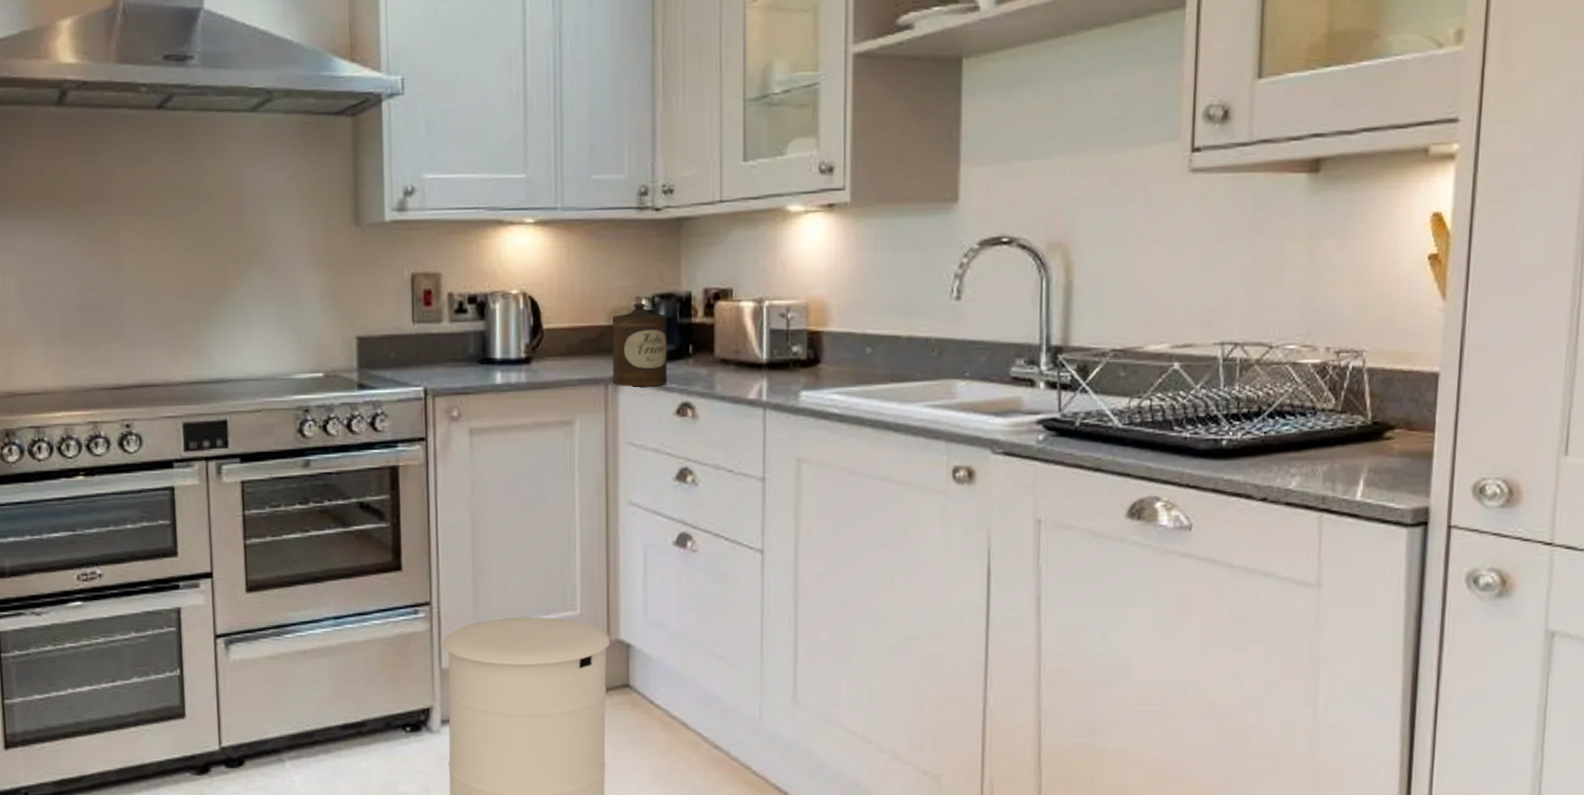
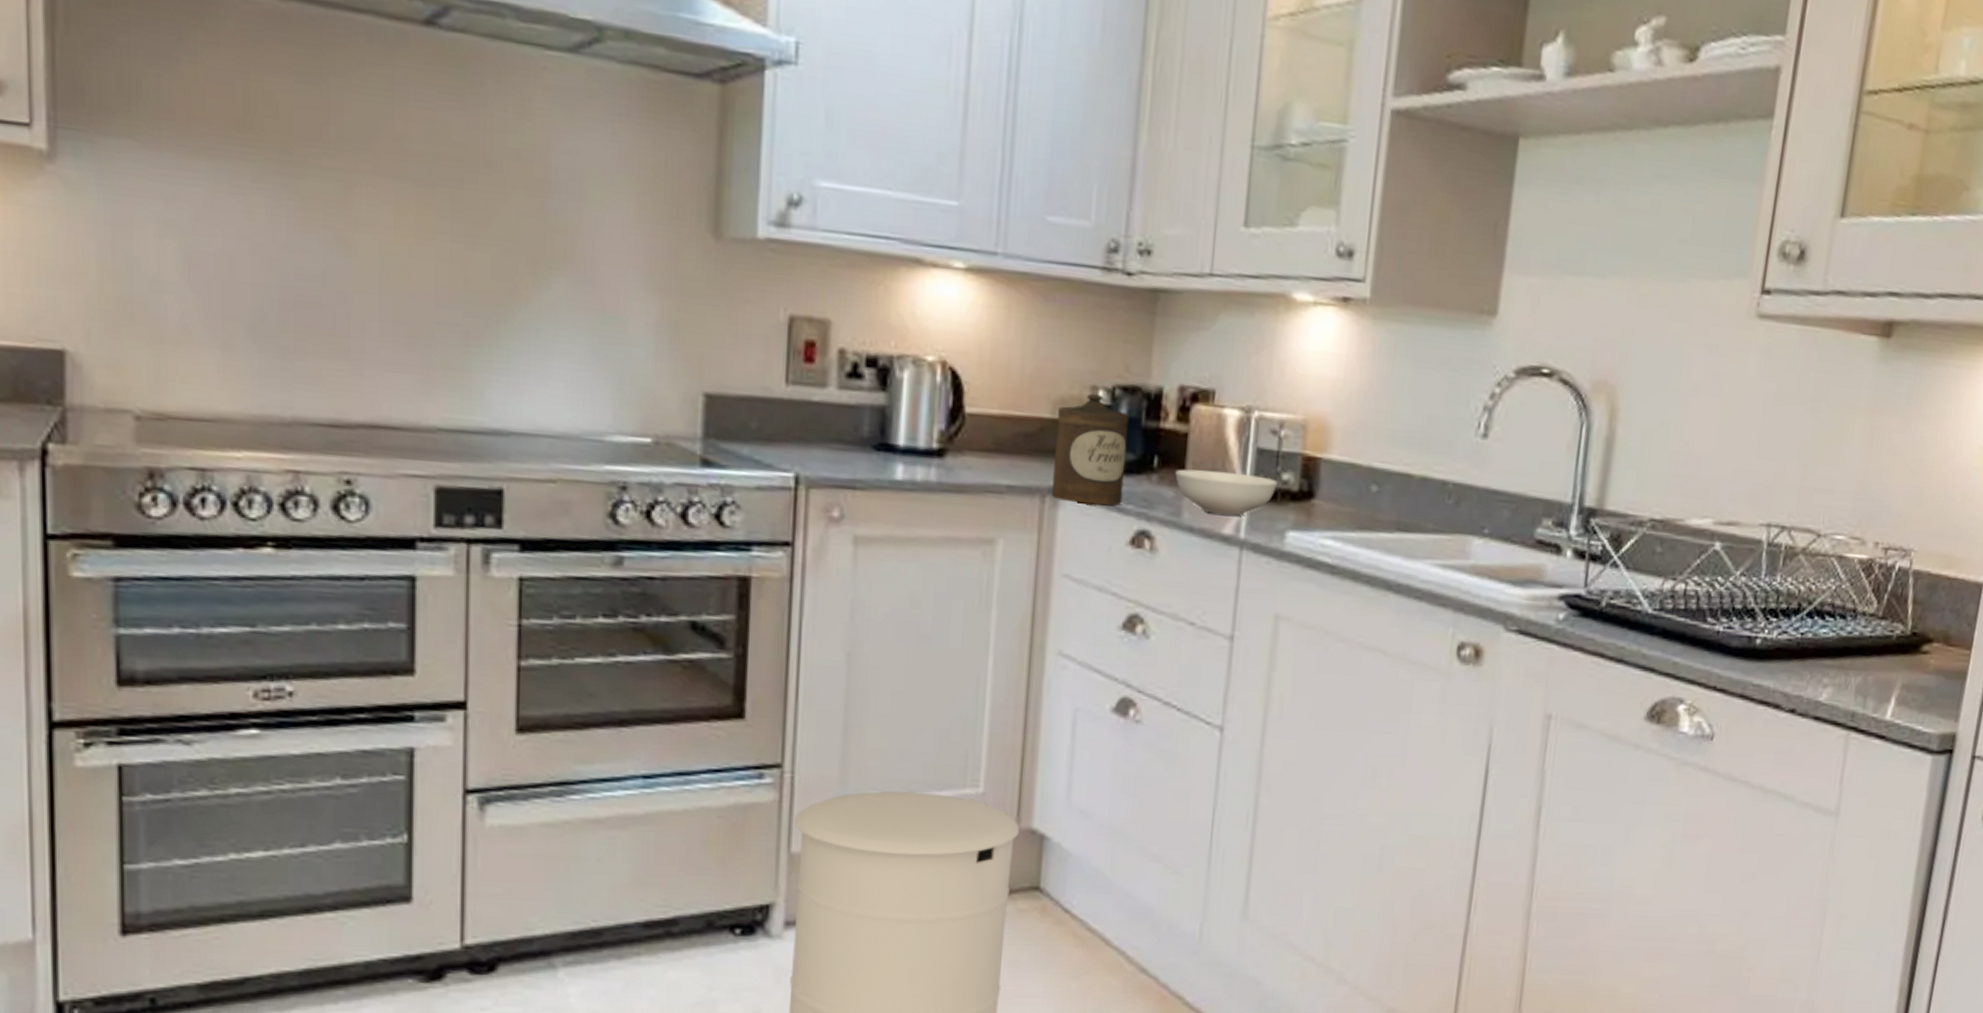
bowl: none [707,350,790,384] -> present [1175,469,1279,516]

